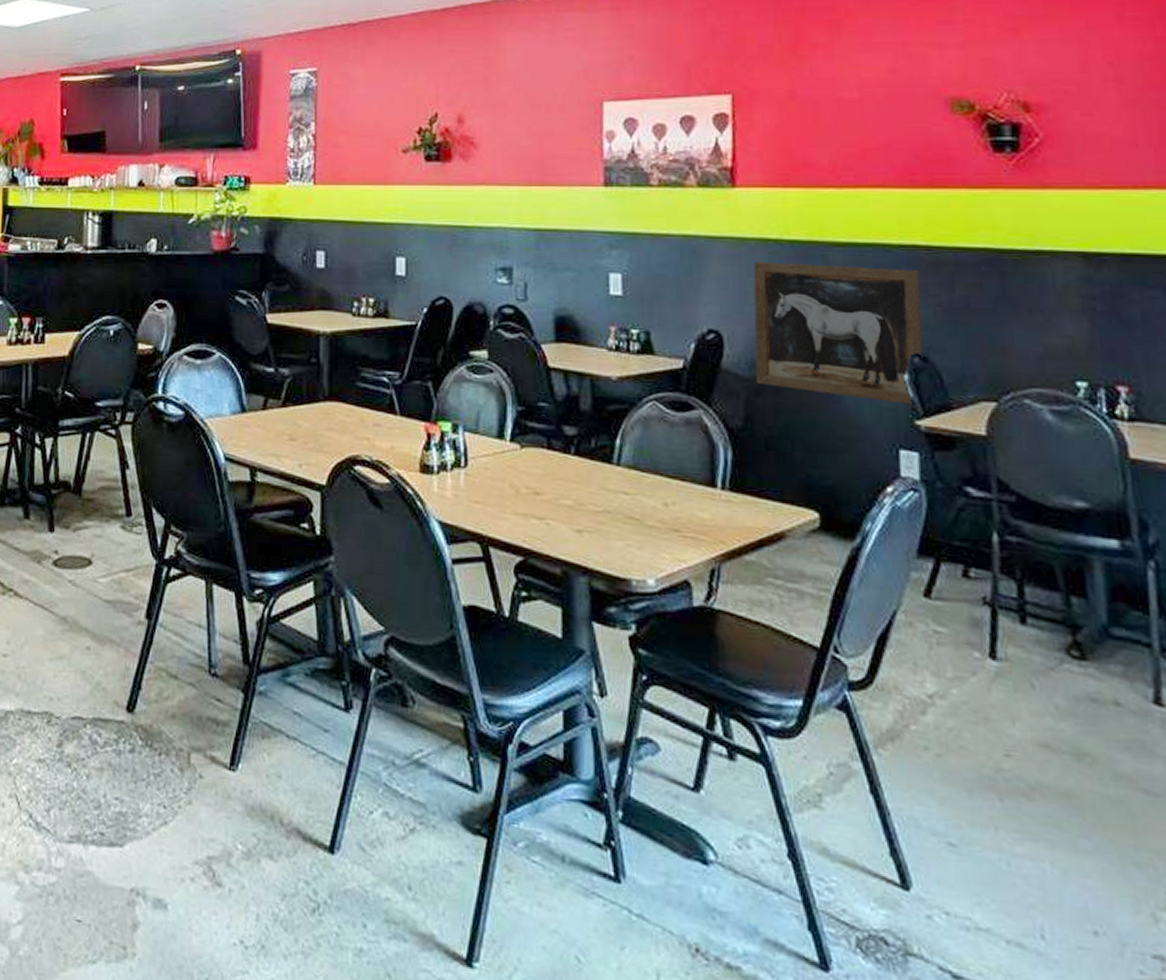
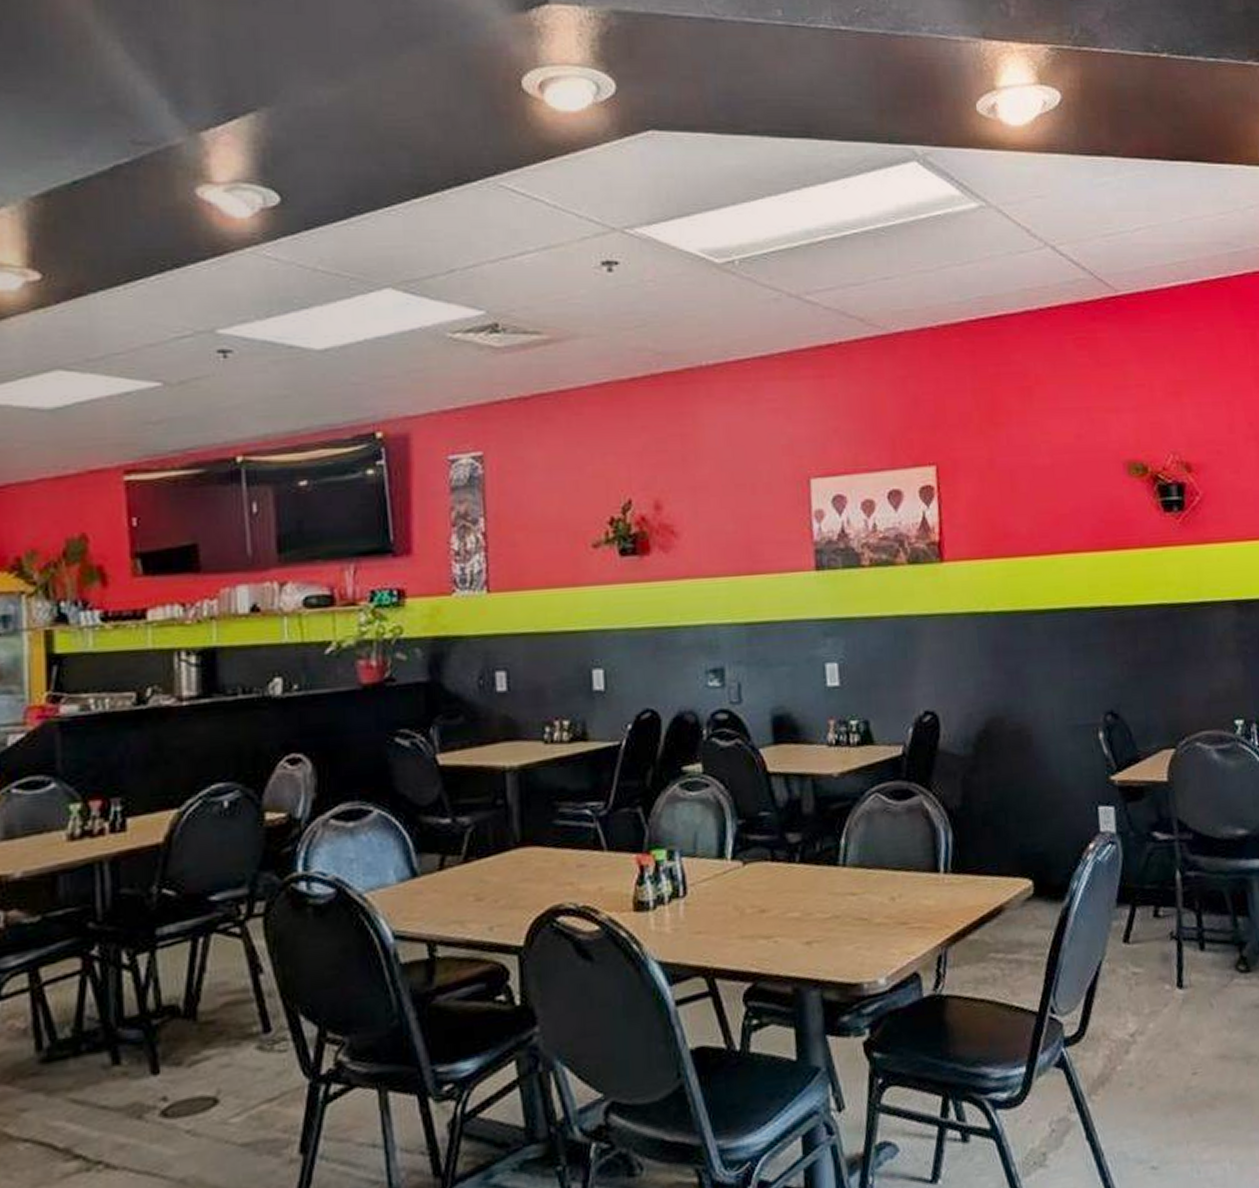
wall art: present [753,262,923,405] -> none [963,630,1114,762]

